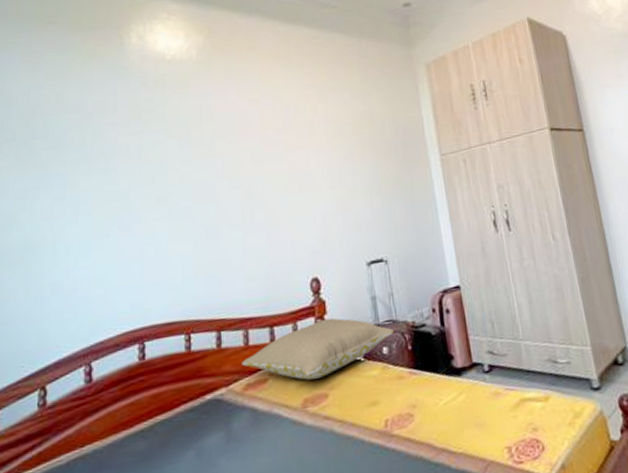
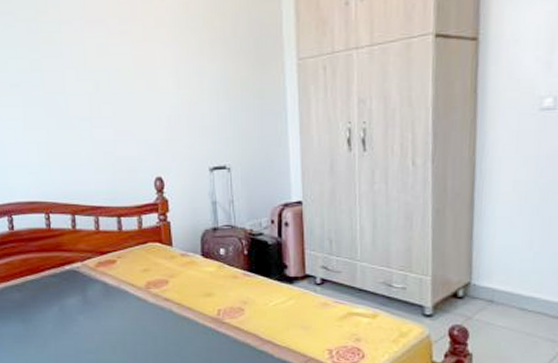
pillow: present [241,317,394,380] -> none [93,216,231,266]

